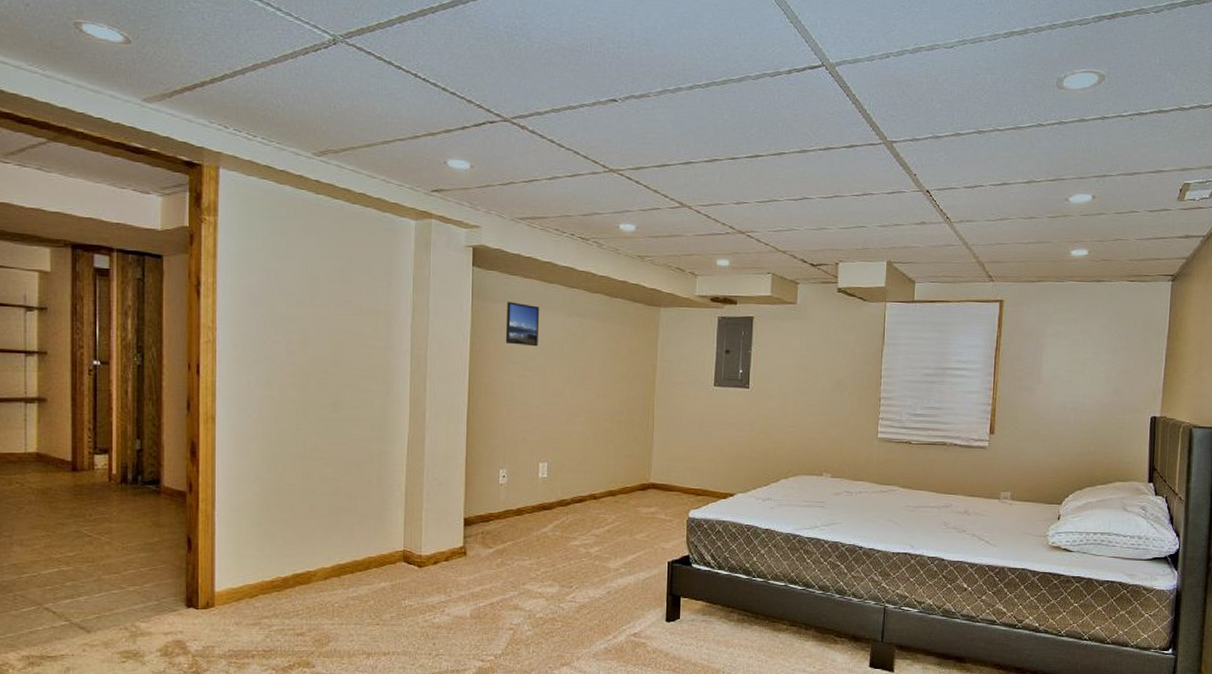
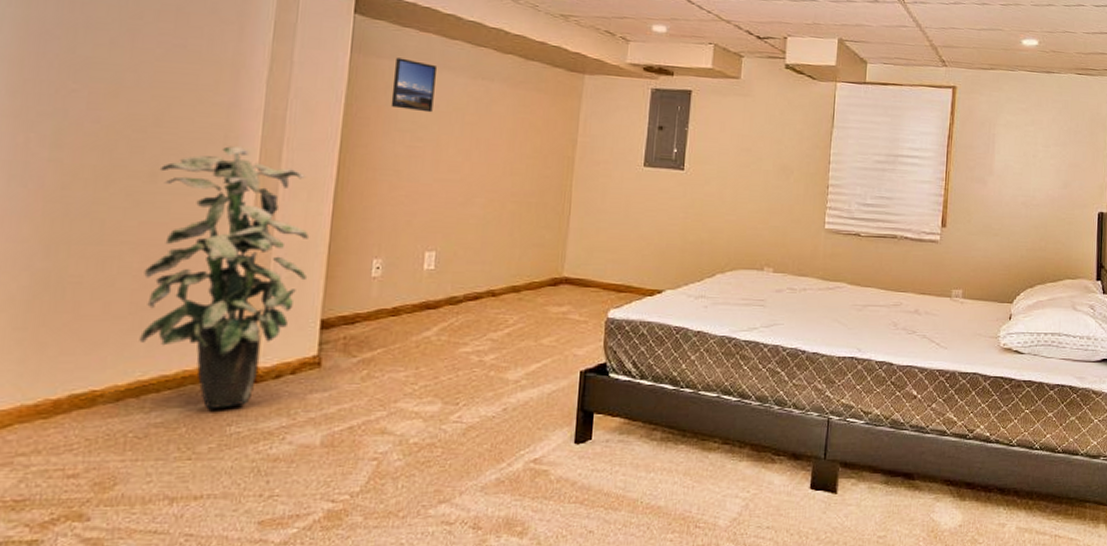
indoor plant: none [336,381,452,588] -> present [139,146,310,410]

